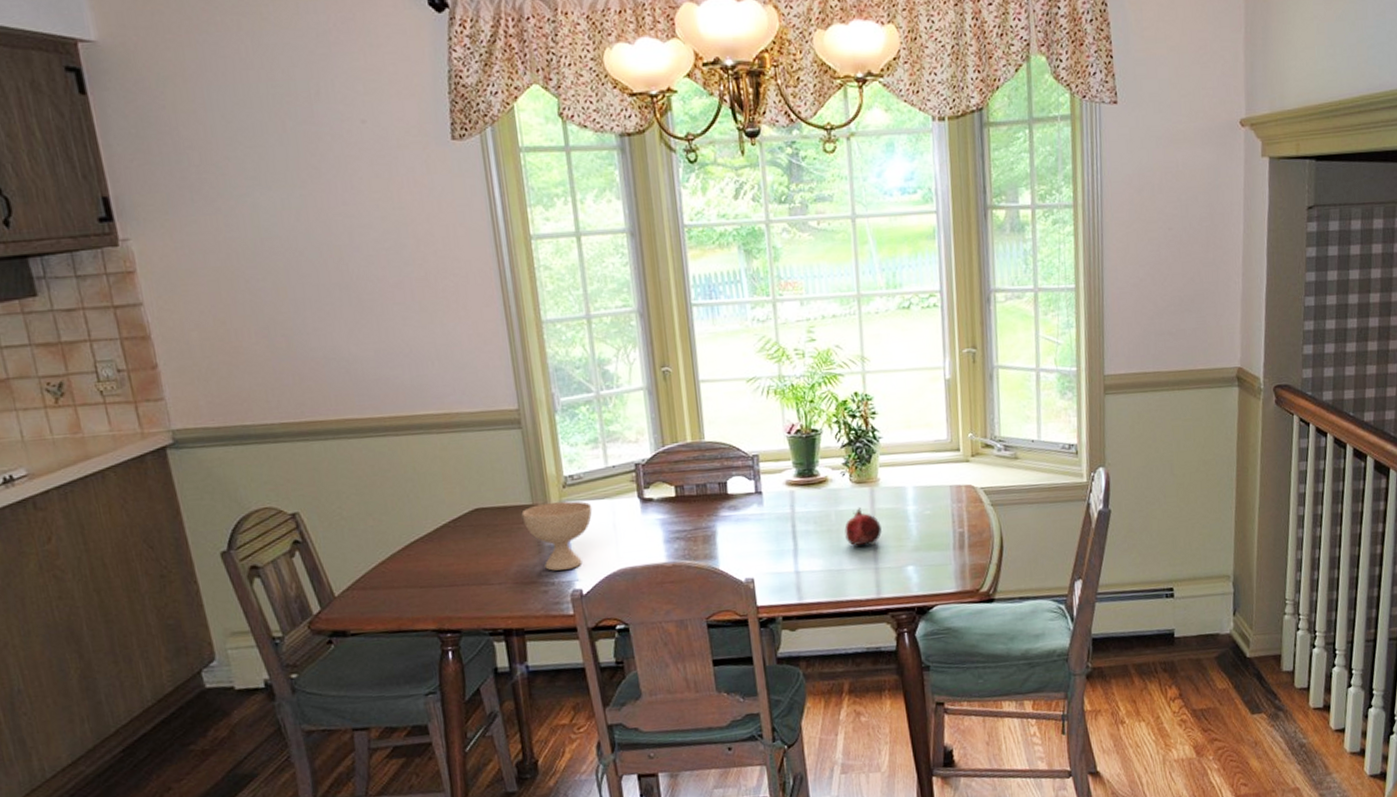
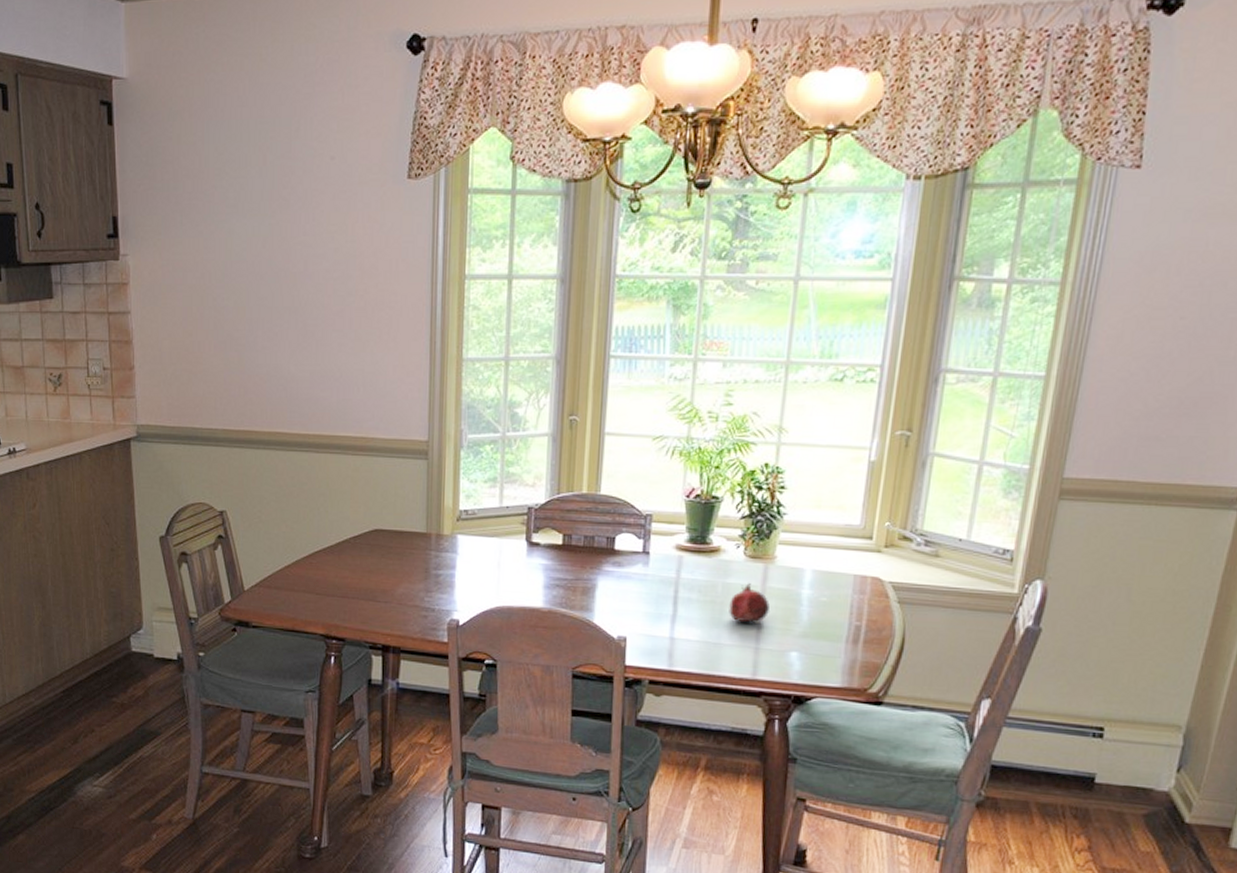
bowl: present [521,501,593,571] -> none [415,534,481,599]

